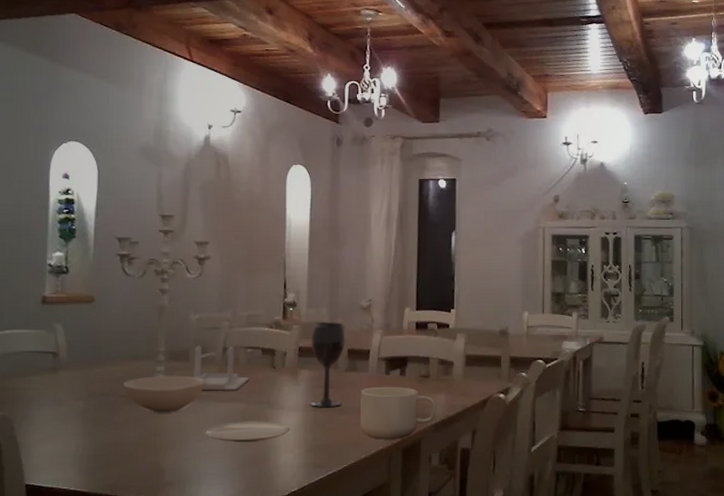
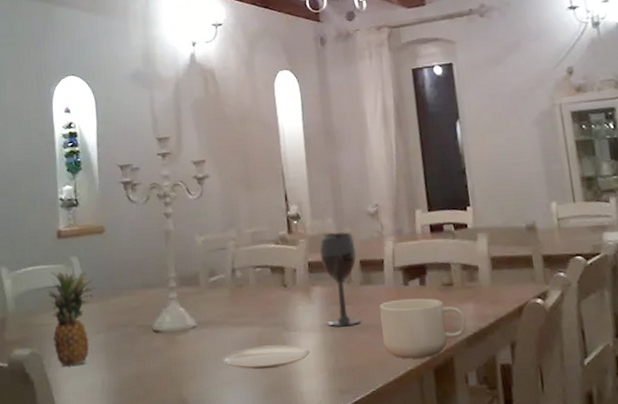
fruit: none [23,337,79,430] -> present [46,272,96,366]
soup bowl: present [123,376,206,413] -> none [139,301,219,342]
napkin holder: present [193,346,250,391] -> none [204,267,262,316]

